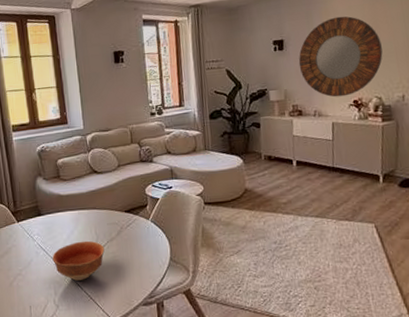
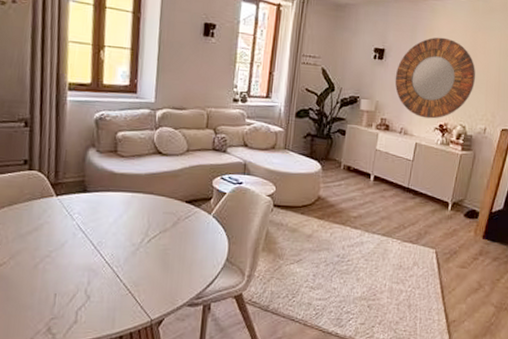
bowl: present [52,240,105,281] -> none [91,227,155,271]

